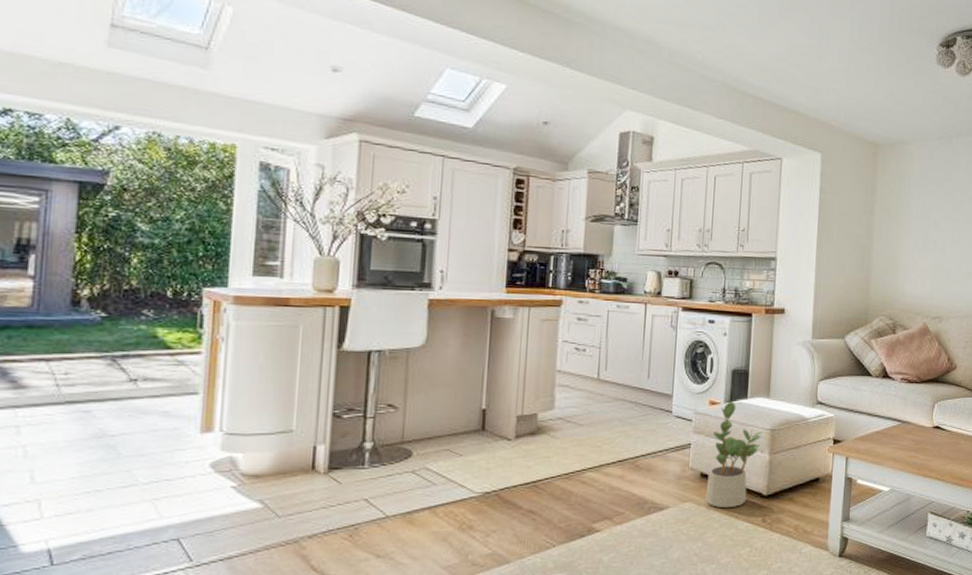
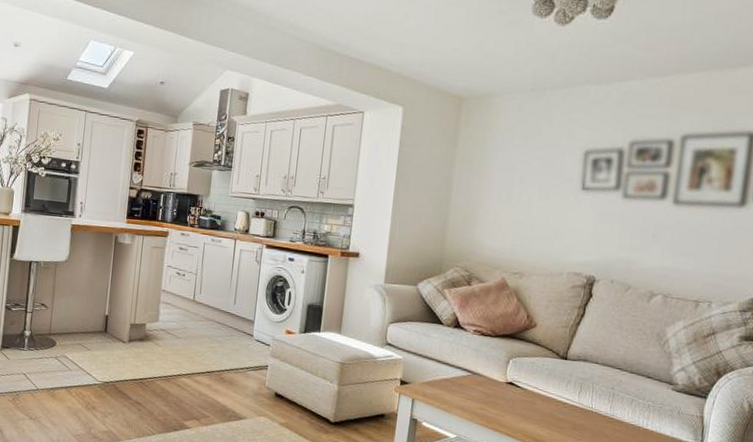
potted plant: present [705,401,763,507] -> none [278,332,333,428]

